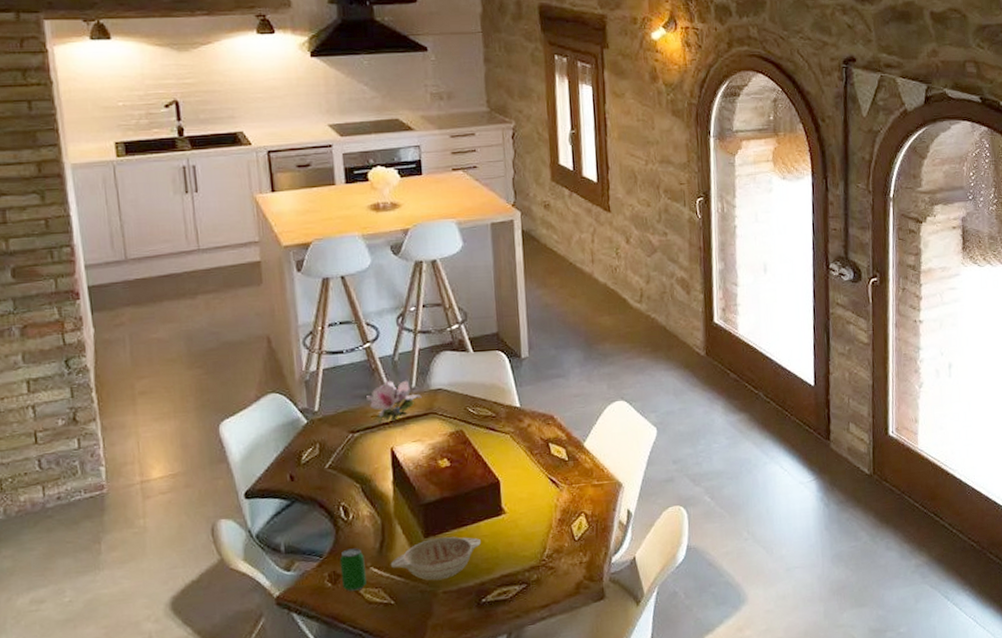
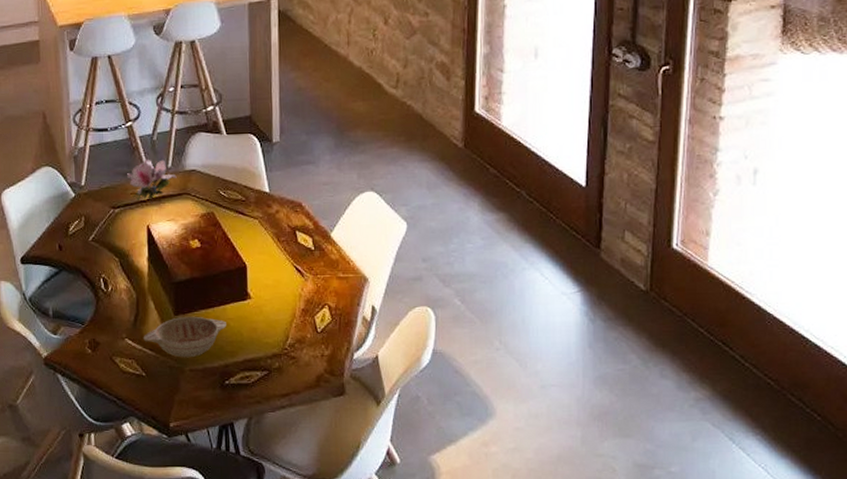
beverage can: present [339,548,367,592] -> none [99,319,122,359]

